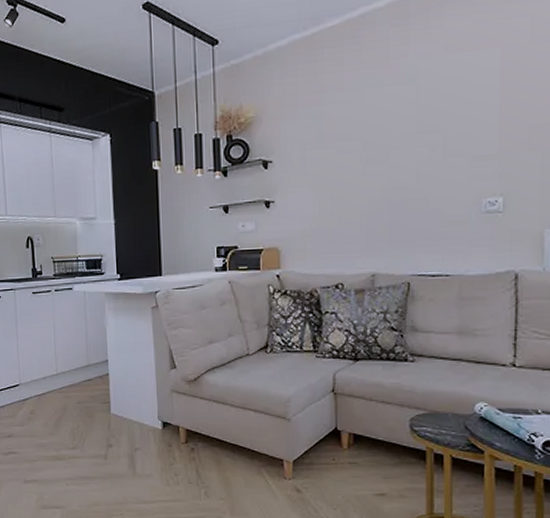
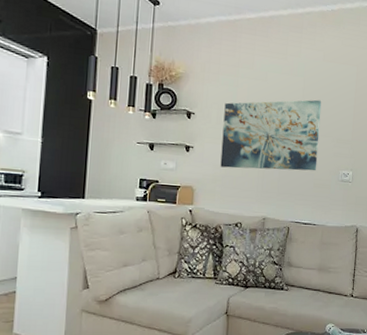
wall art: none [309,108,447,220] -> present [220,100,322,171]

